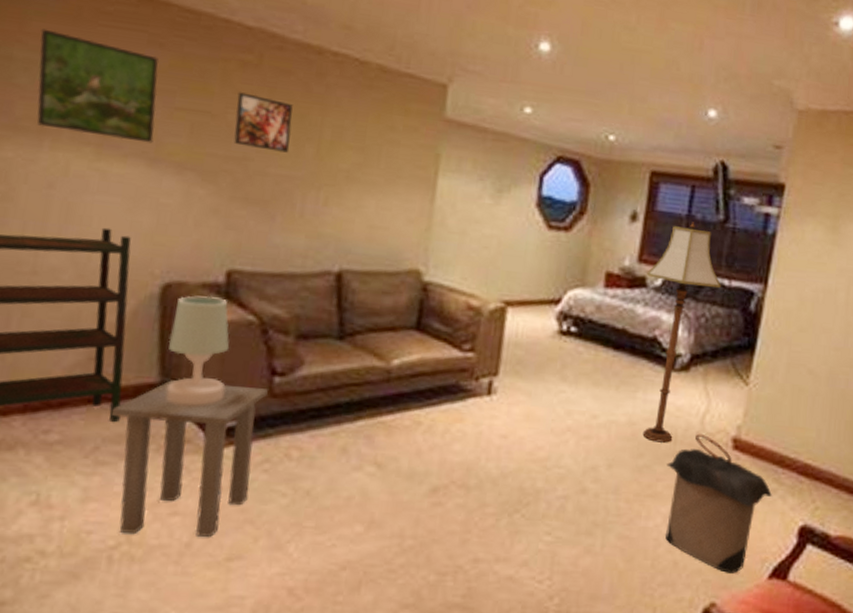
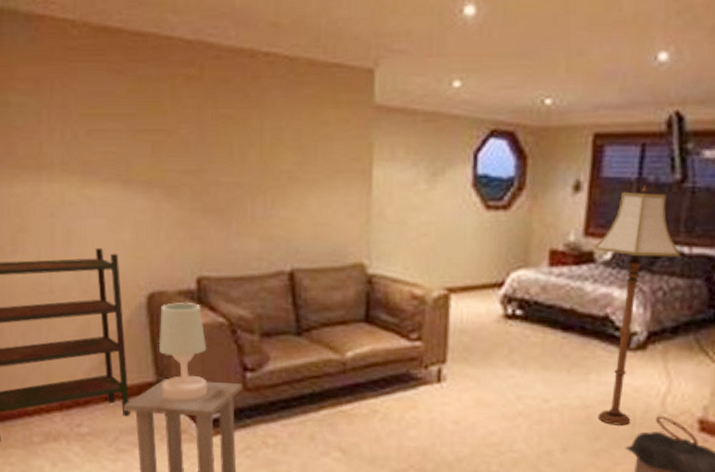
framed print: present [36,28,160,144] -> none [26,72,124,166]
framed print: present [233,92,293,153] -> none [186,107,236,160]

